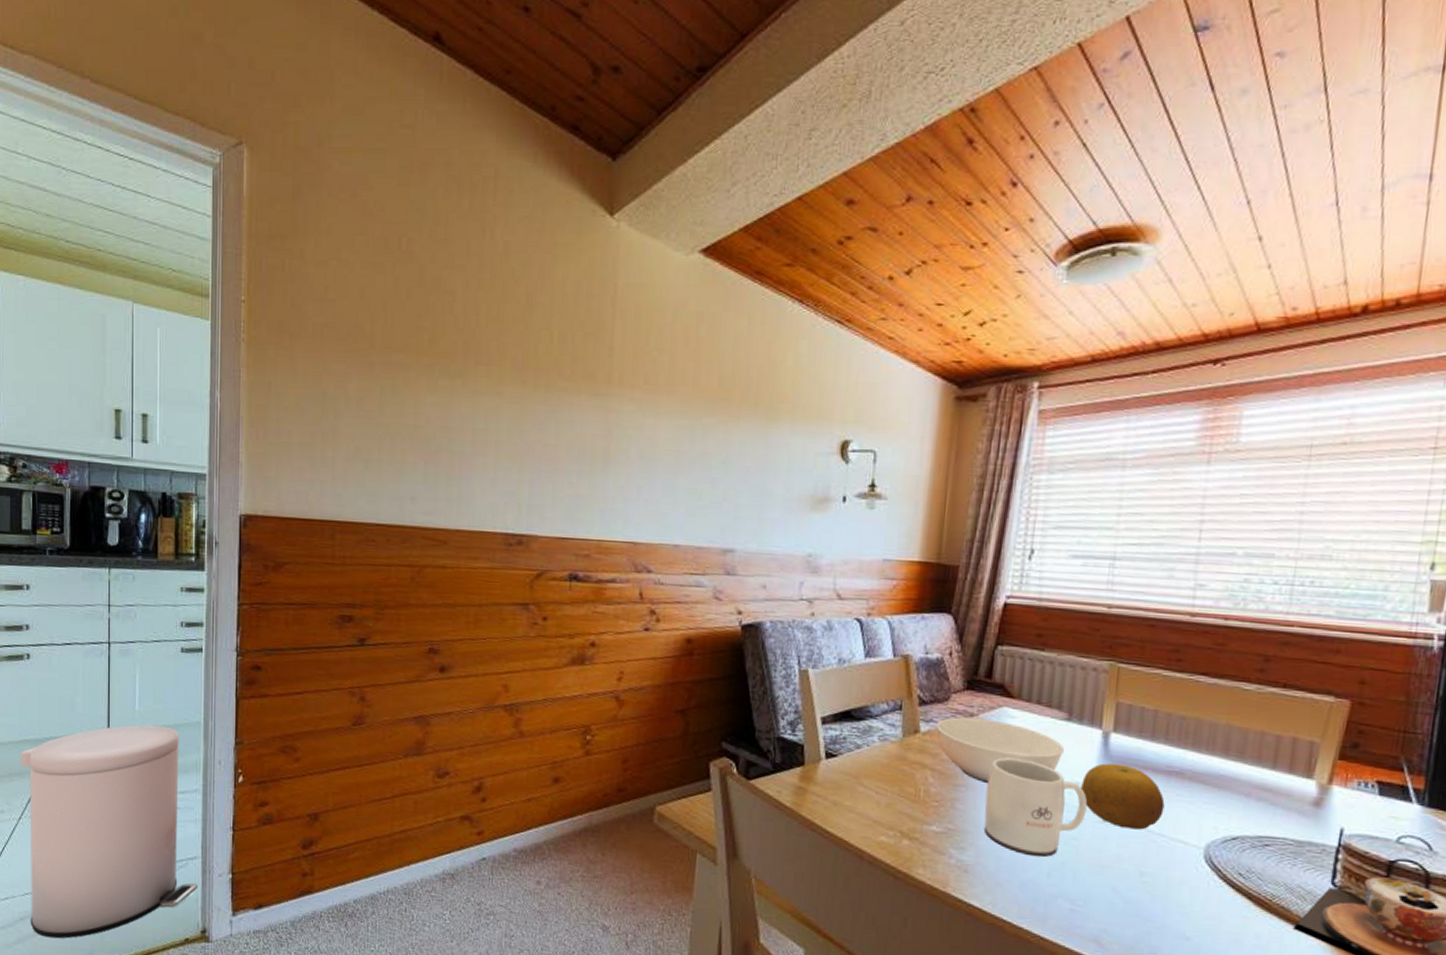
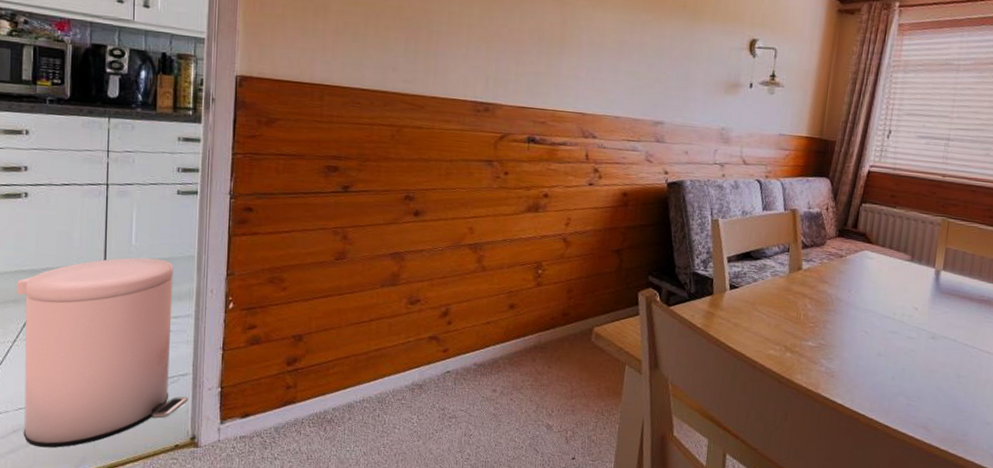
bowl: present [937,717,1064,784] -> none [815,258,907,309]
mug: present [984,758,1088,857] -> none [847,289,923,365]
fruit: present [1081,763,1165,830] -> none [918,294,977,344]

